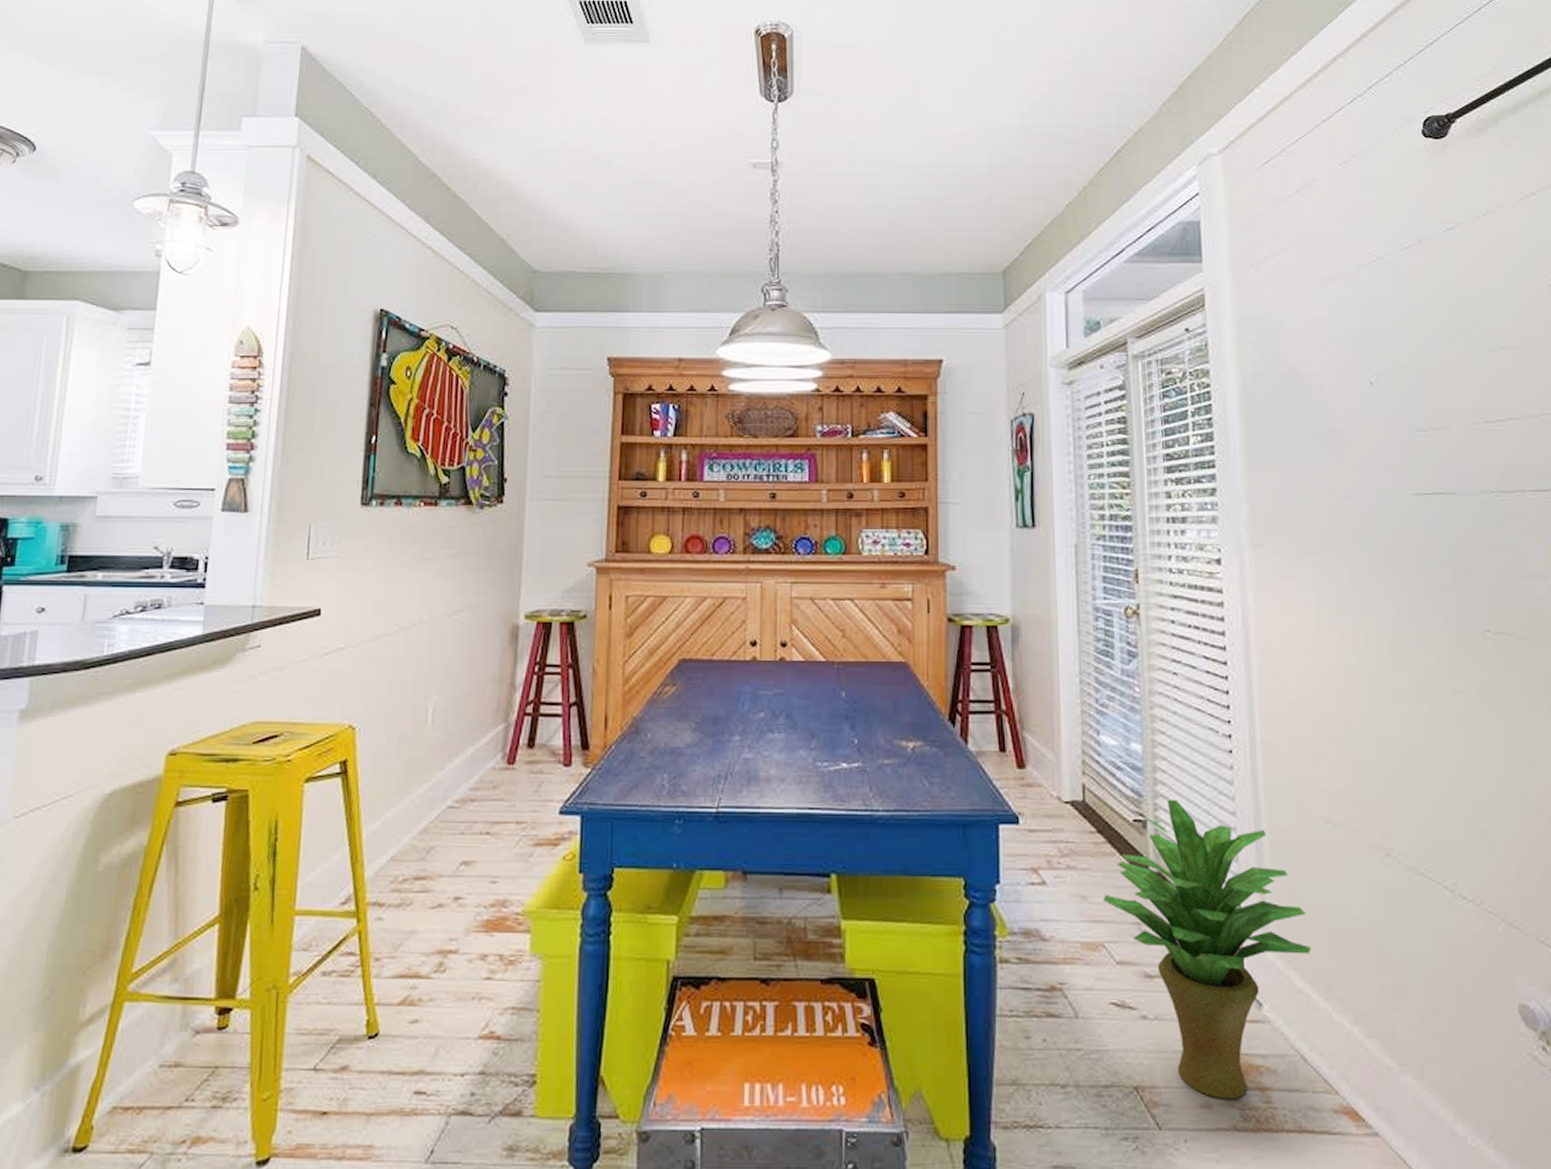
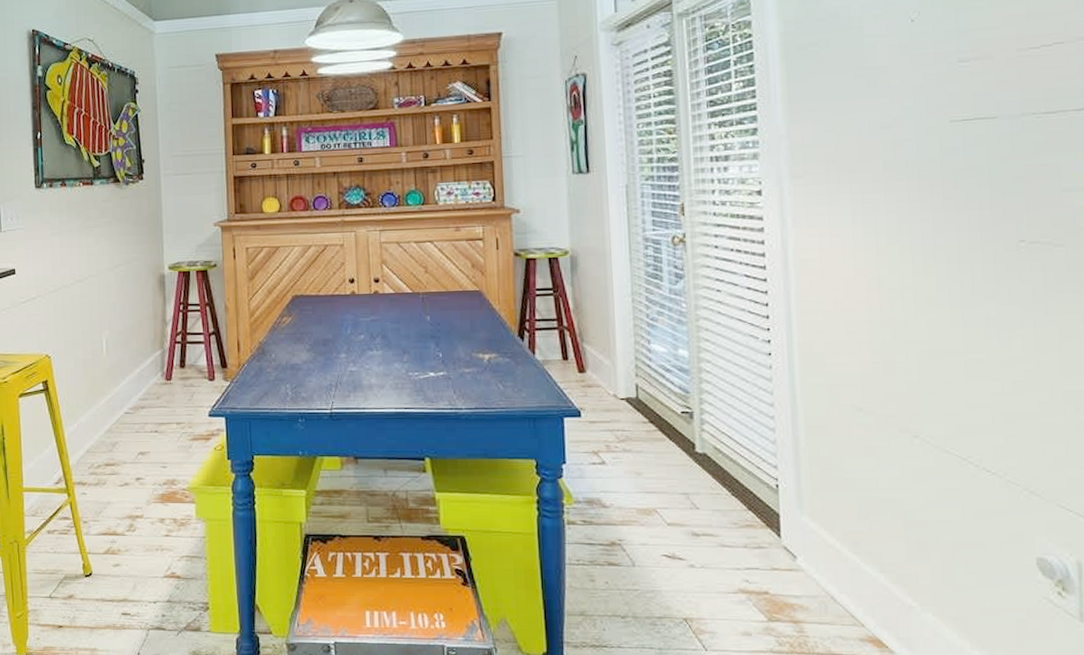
potted plant: present [1104,799,1311,1100] -> none [656,394,842,629]

